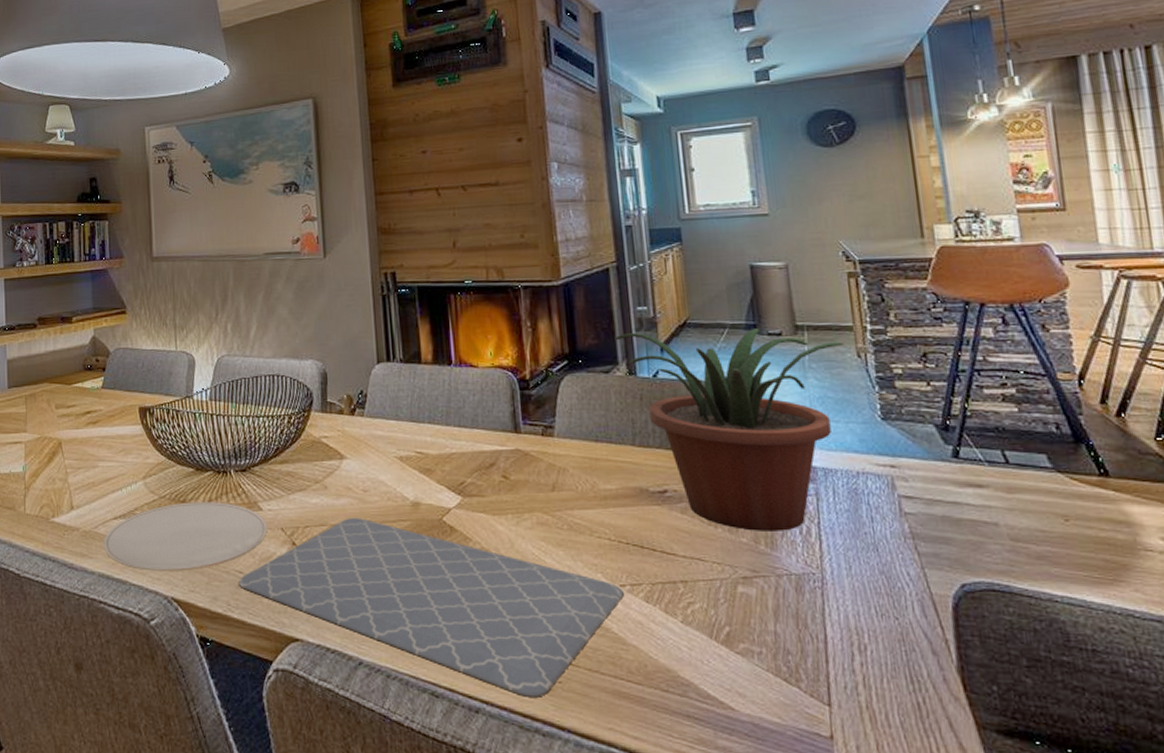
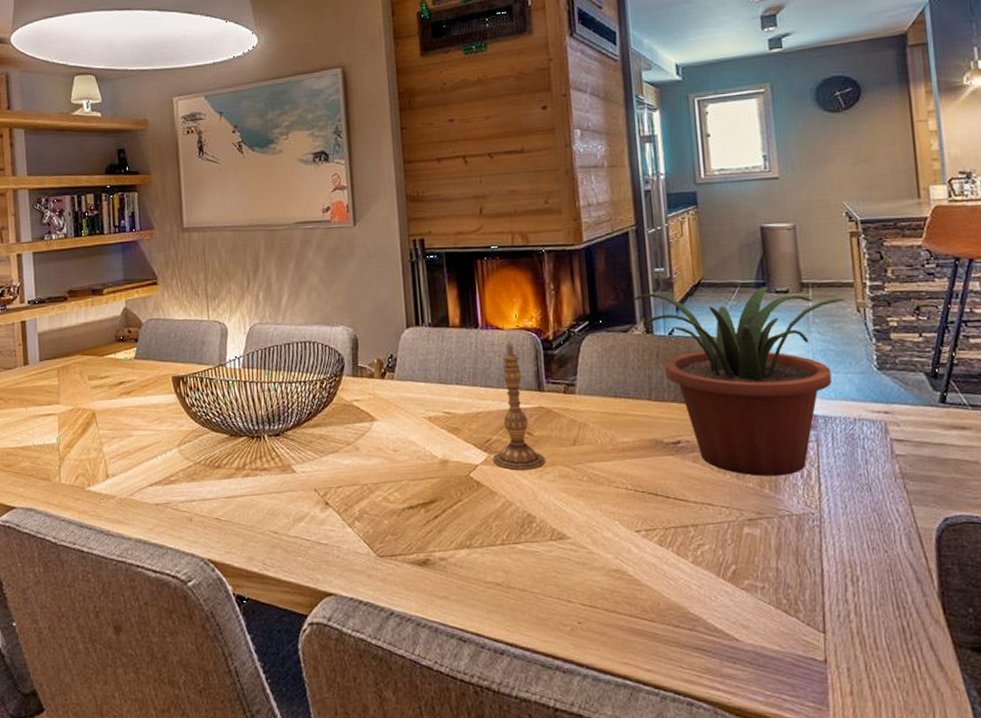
plate: present [103,502,268,572] -> none [139,466,301,536]
placemat: present [238,518,624,697] -> none [273,477,639,638]
candlestick: none [466,380,523,516] -> present [492,342,546,471]

